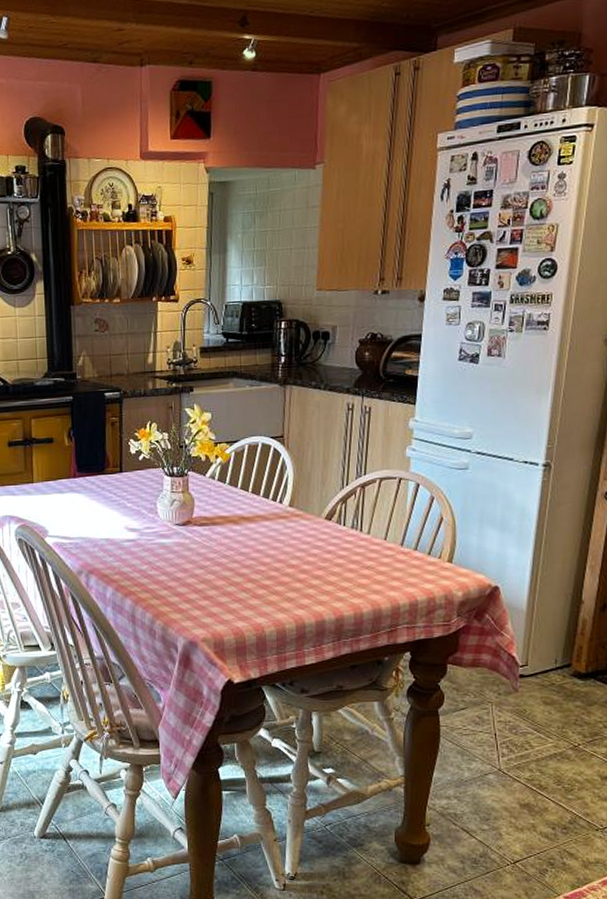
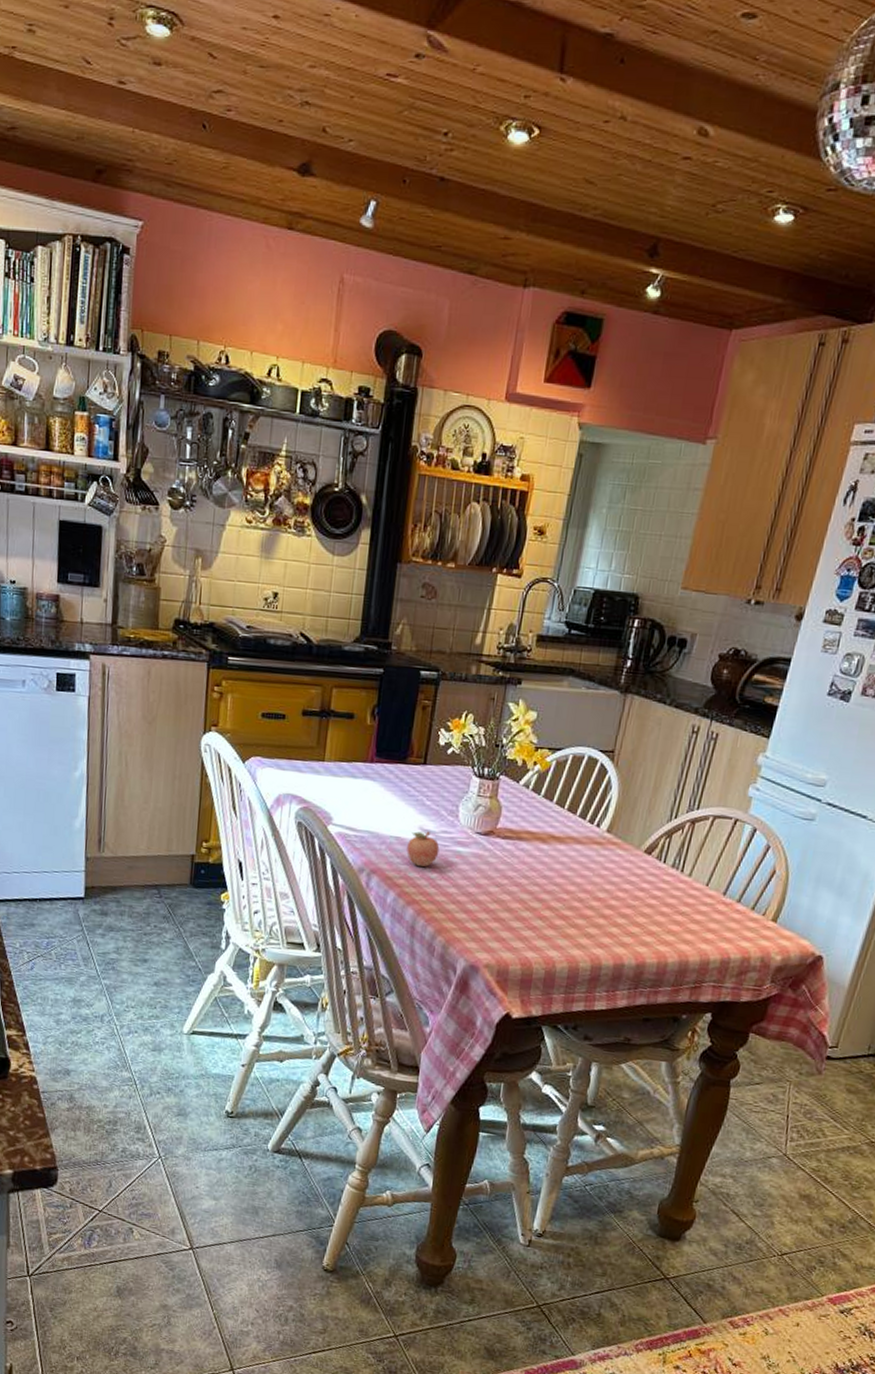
fruit: none [117,530,146,561] -> present [406,831,440,867]

